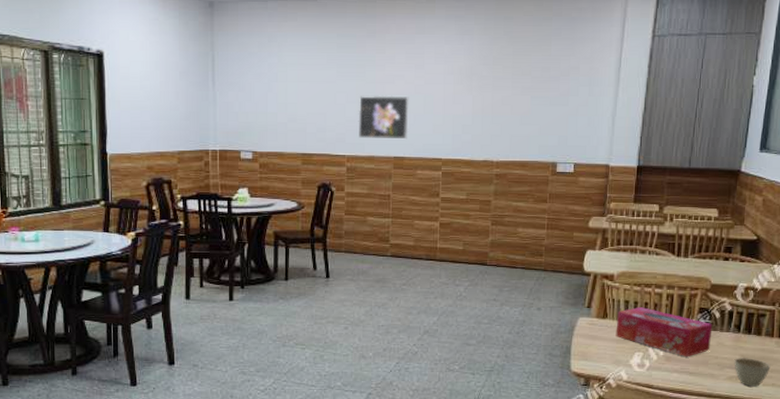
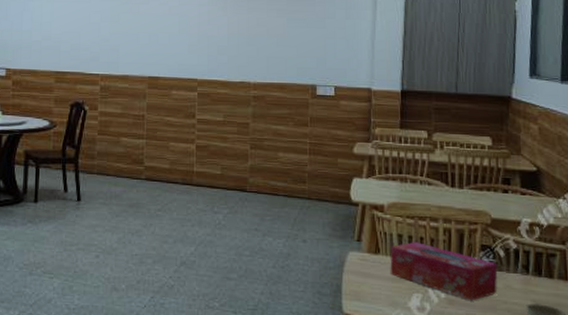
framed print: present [358,95,409,140] -> none [112,15,164,60]

